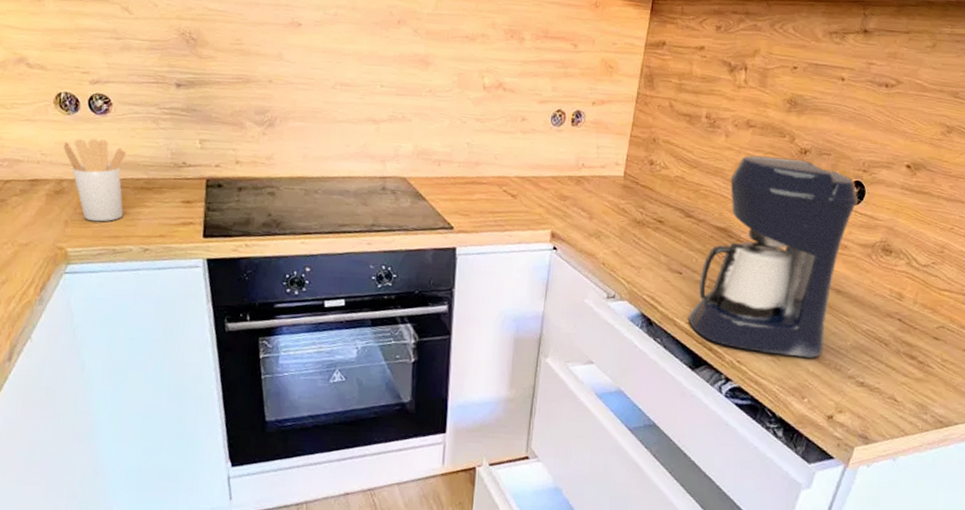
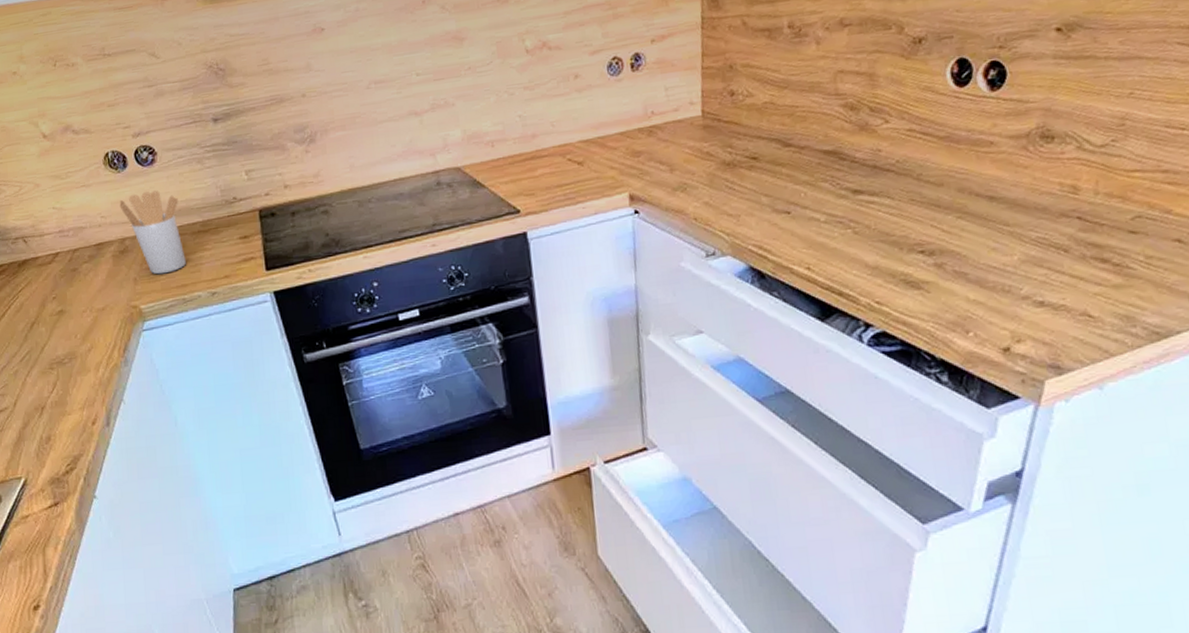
coffee maker: present [688,155,858,358] -> none [807,50,999,288]

